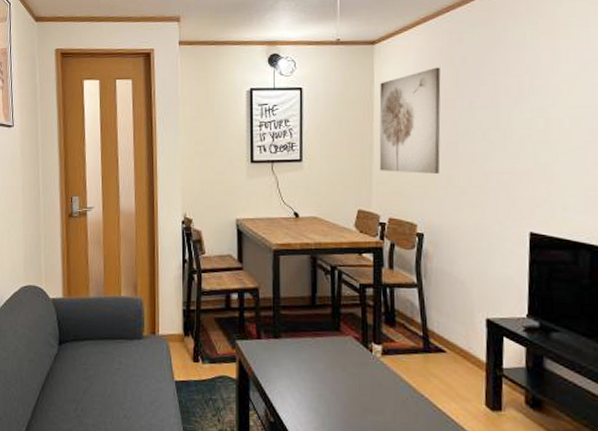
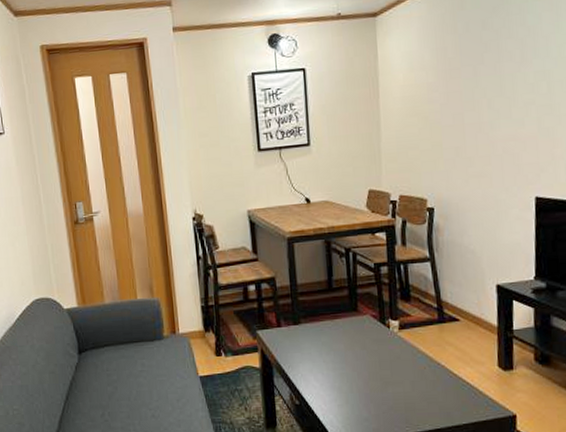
wall art: present [379,67,441,174] -> none [384,35,447,149]

